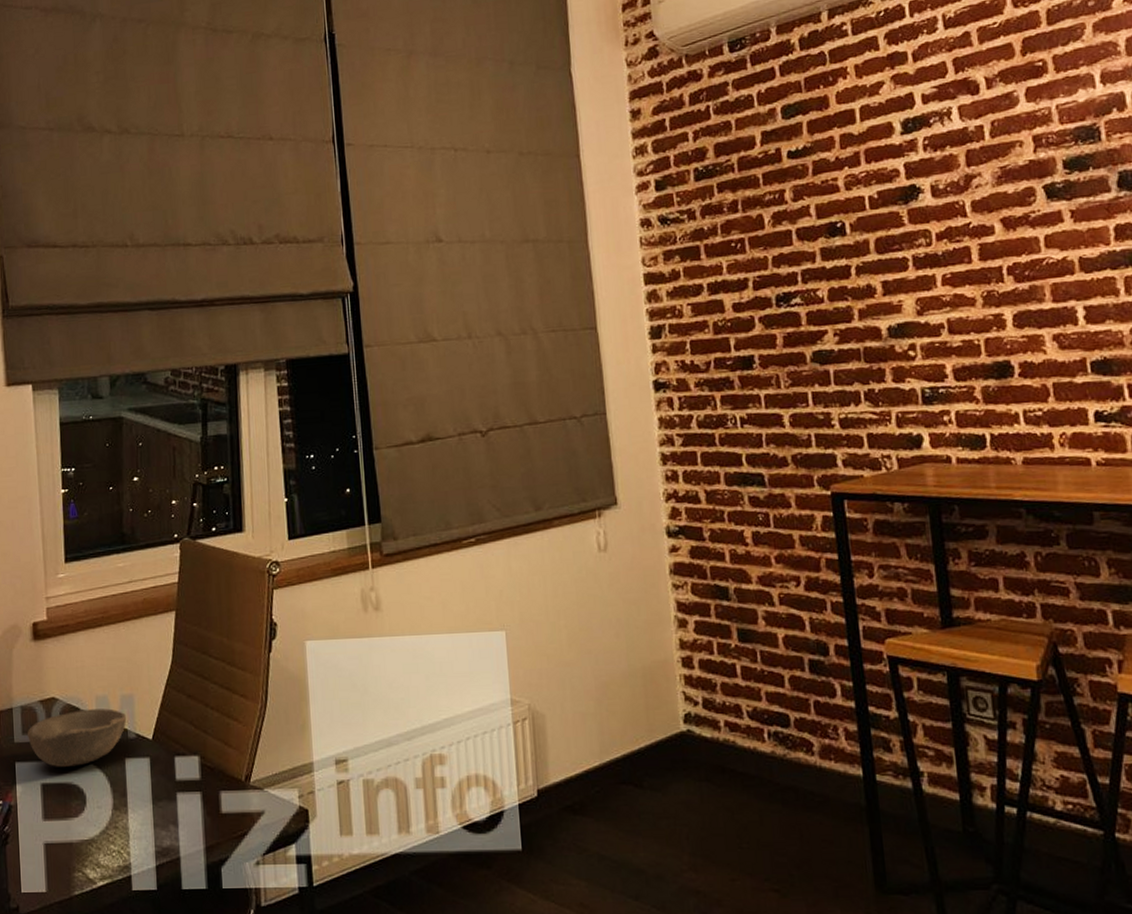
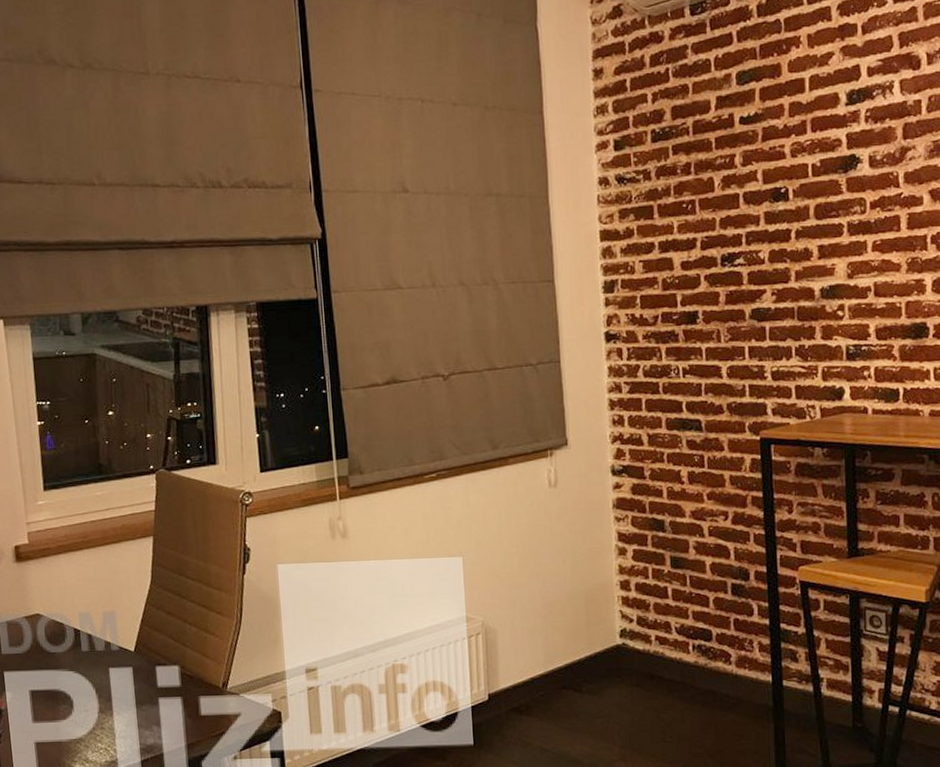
bowl: present [27,708,127,767] -> none [14,624,110,676]

